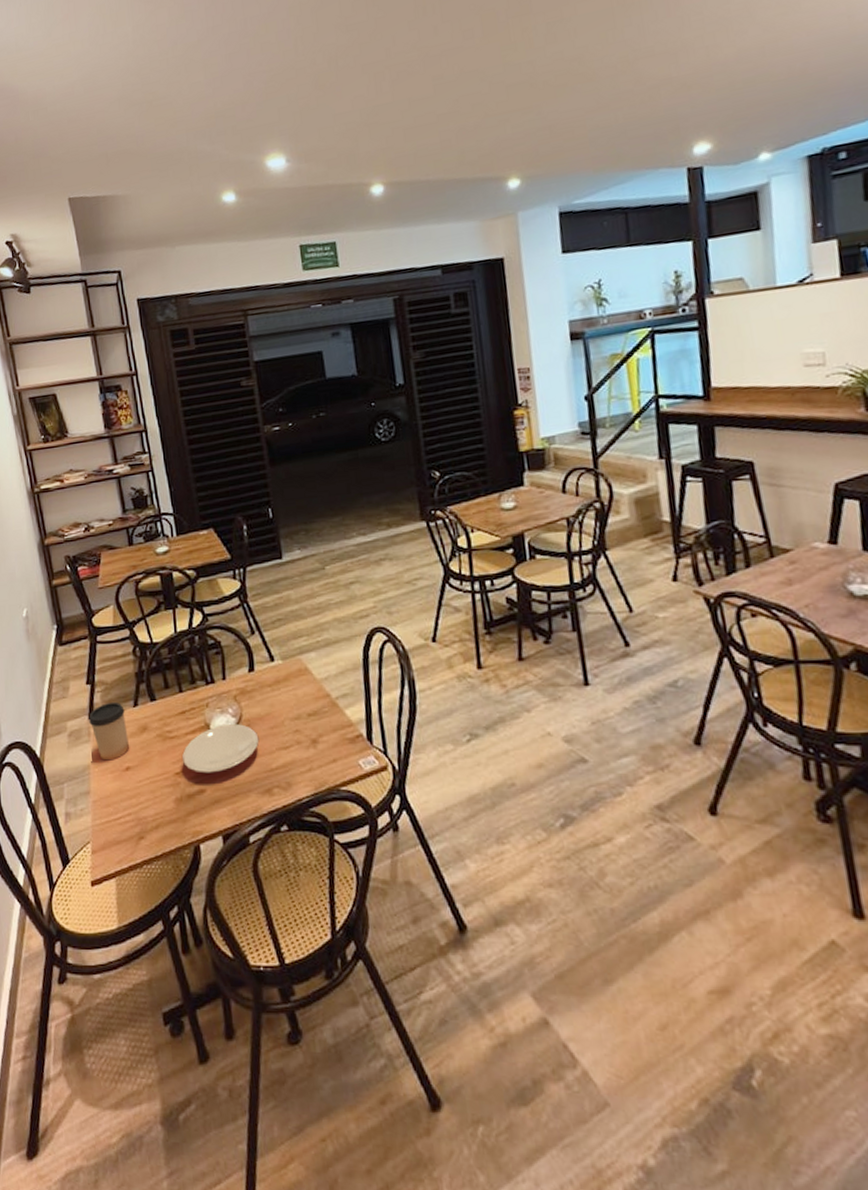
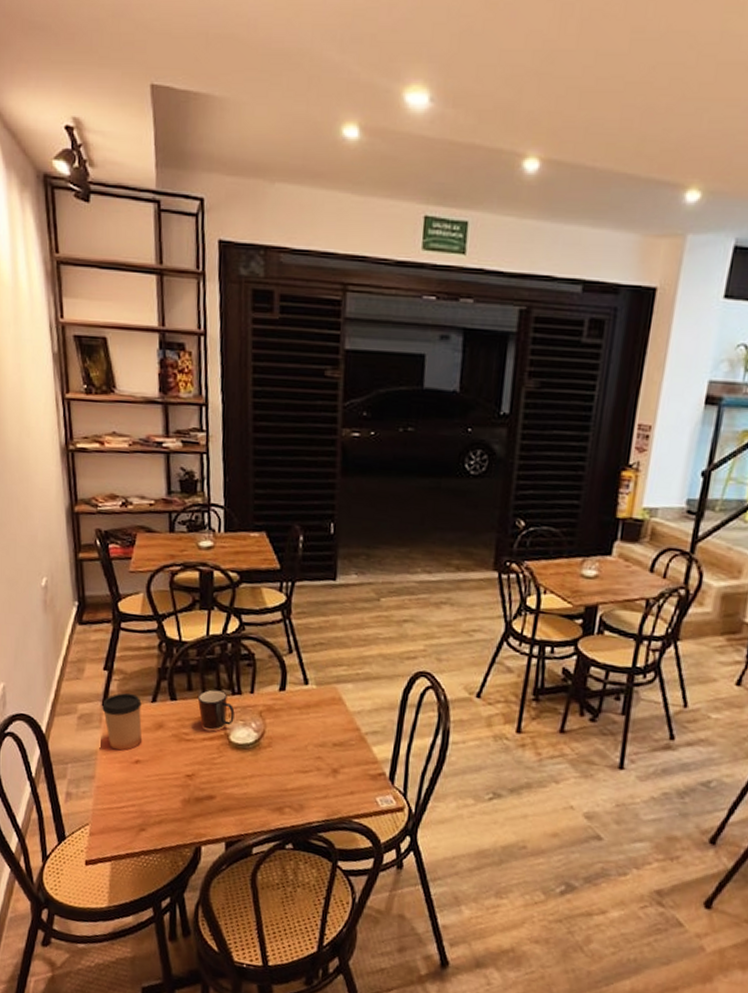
mug: none [175,683,212,725] -> present [197,689,235,732]
saucer: present [181,724,260,774] -> none [195,737,279,783]

